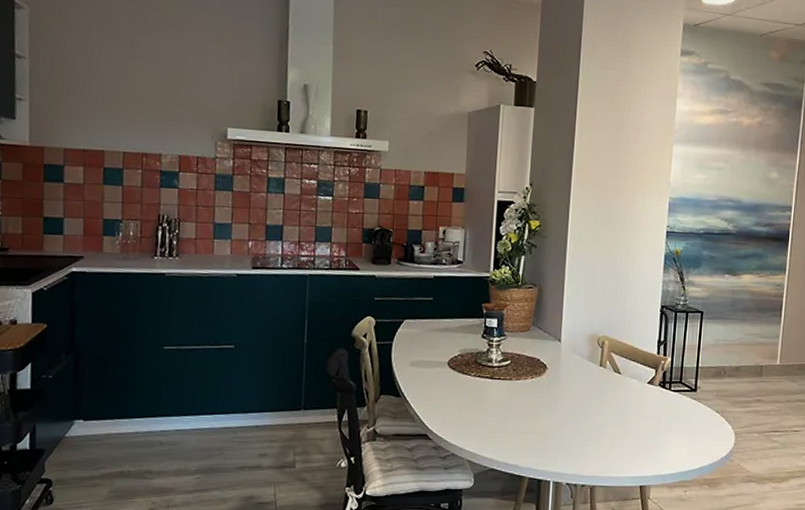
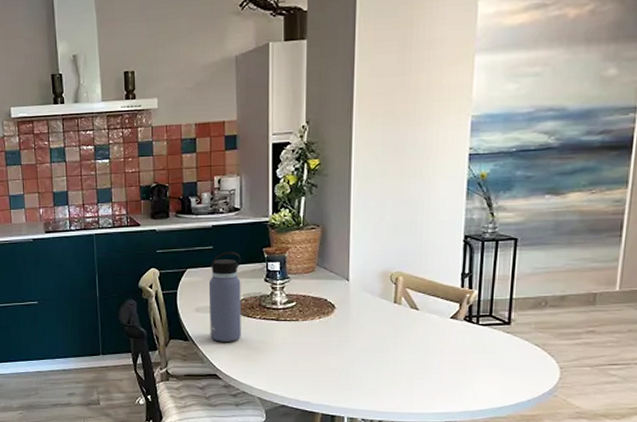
water bottle: none [423,304,460,400] -> present [208,251,241,342]

